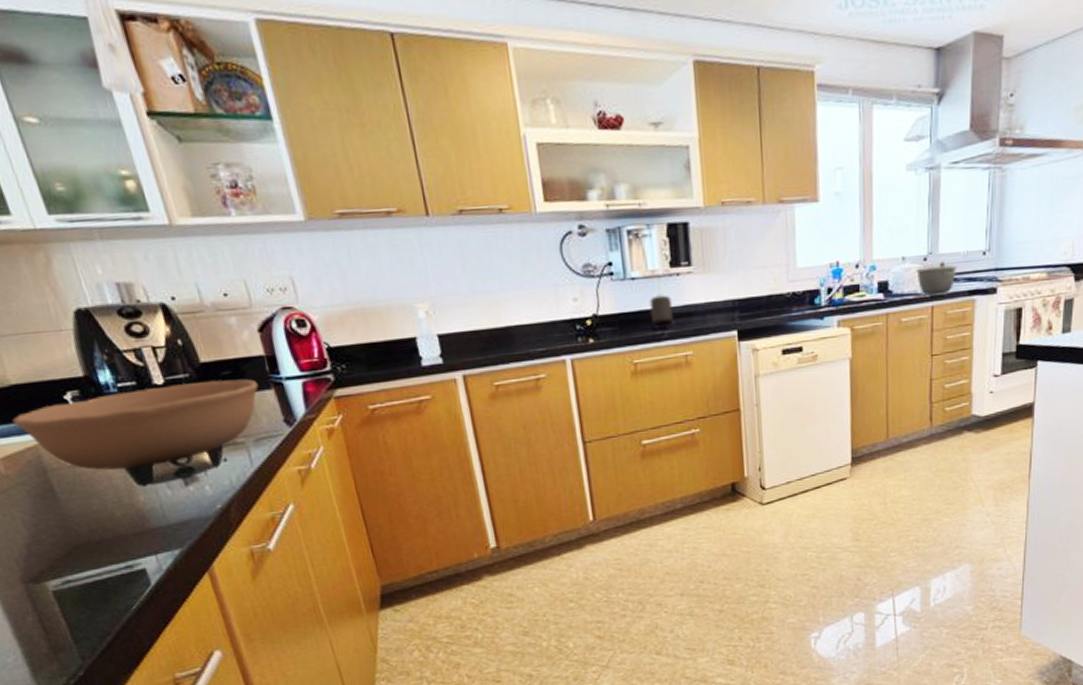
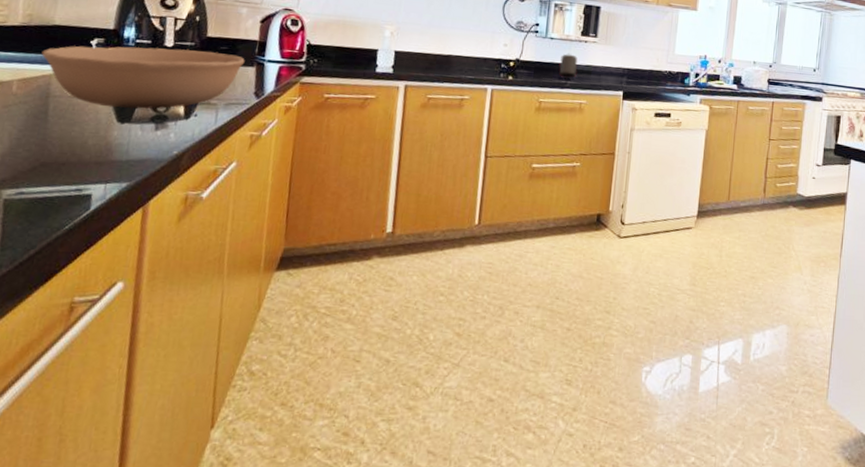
cooking pot: present [916,261,958,297] -> none [763,70,794,95]

